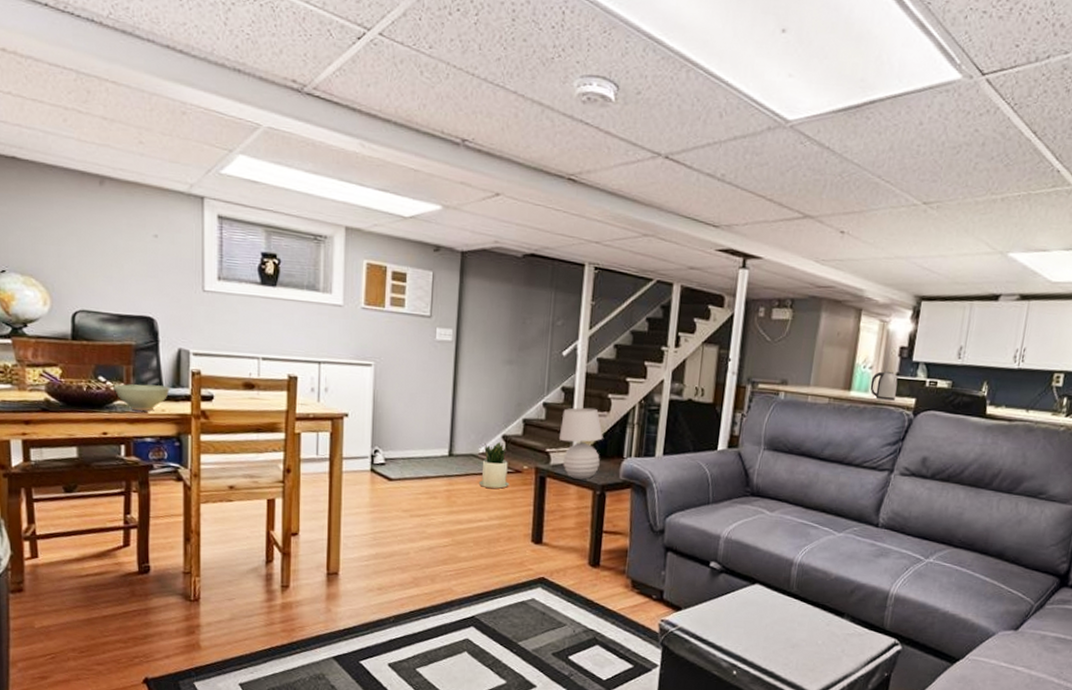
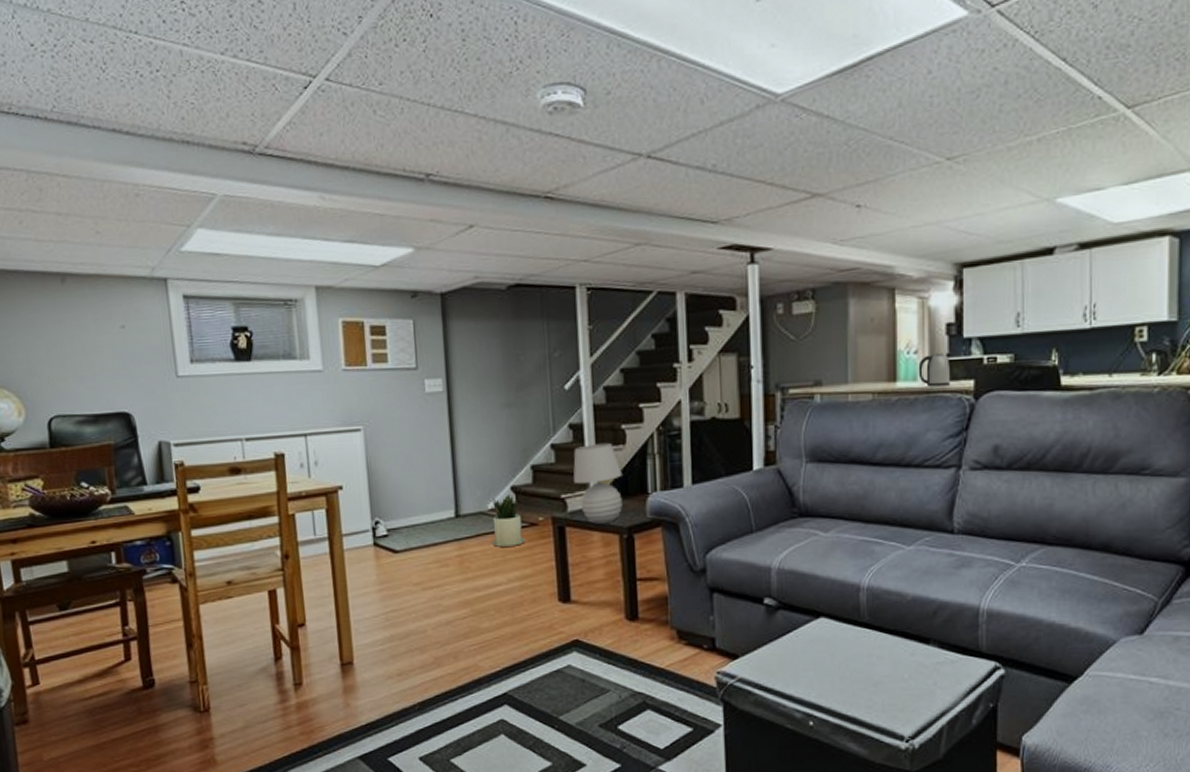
bowl: present [113,384,170,412] -> none [97,483,155,514]

